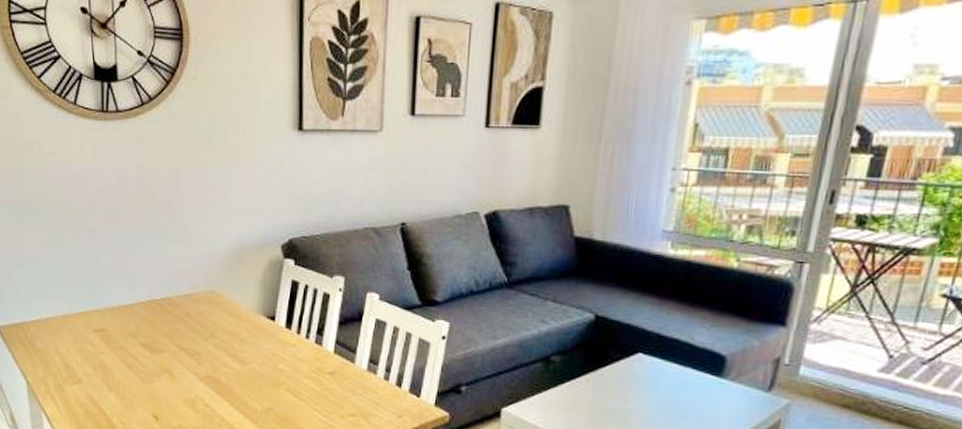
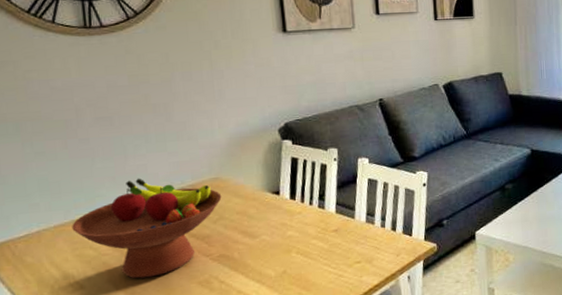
fruit bowl: none [76,279,215,385] -> present [72,178,222,279]

